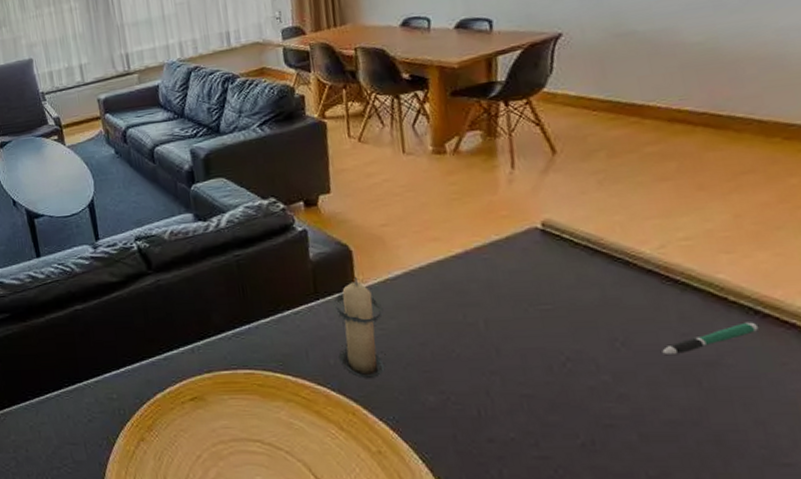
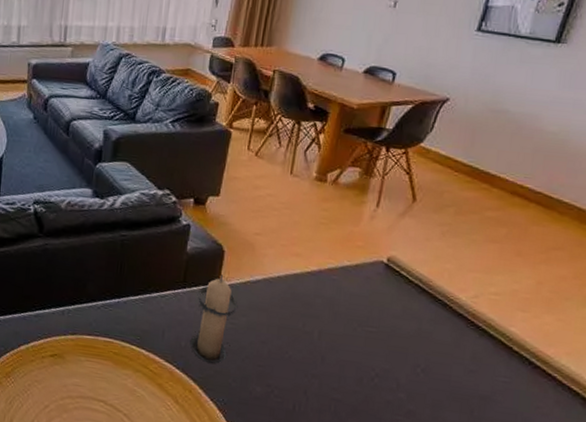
pen: present [662,322,759,354] -> none [451,369,529,386]

